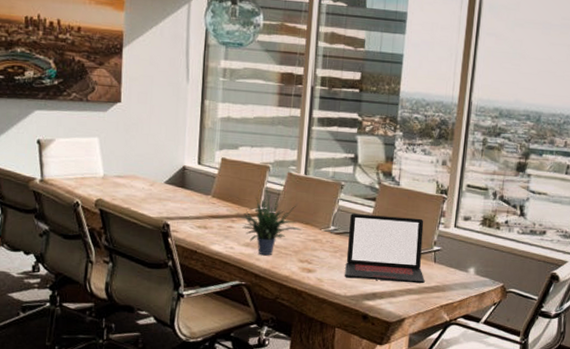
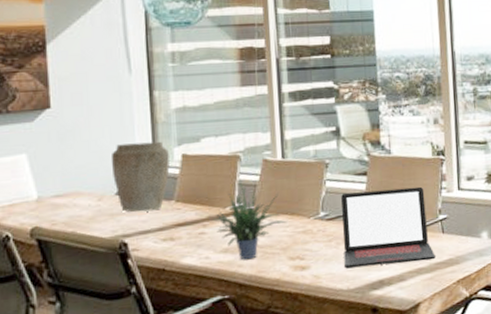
vase: none [164,141,211,202] -> present [111,141,170,213]

